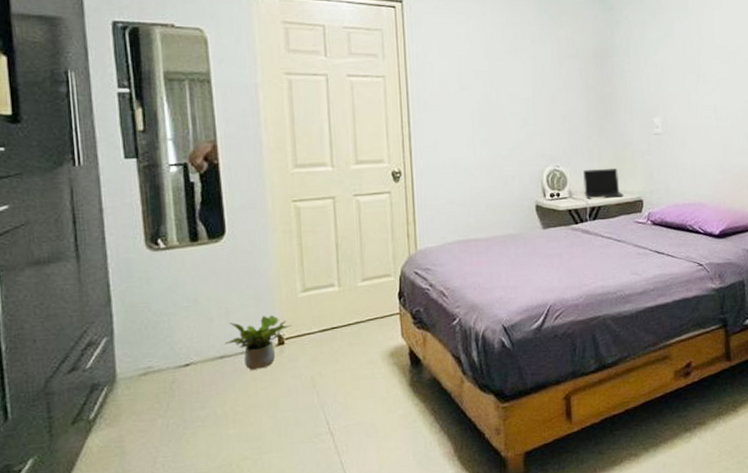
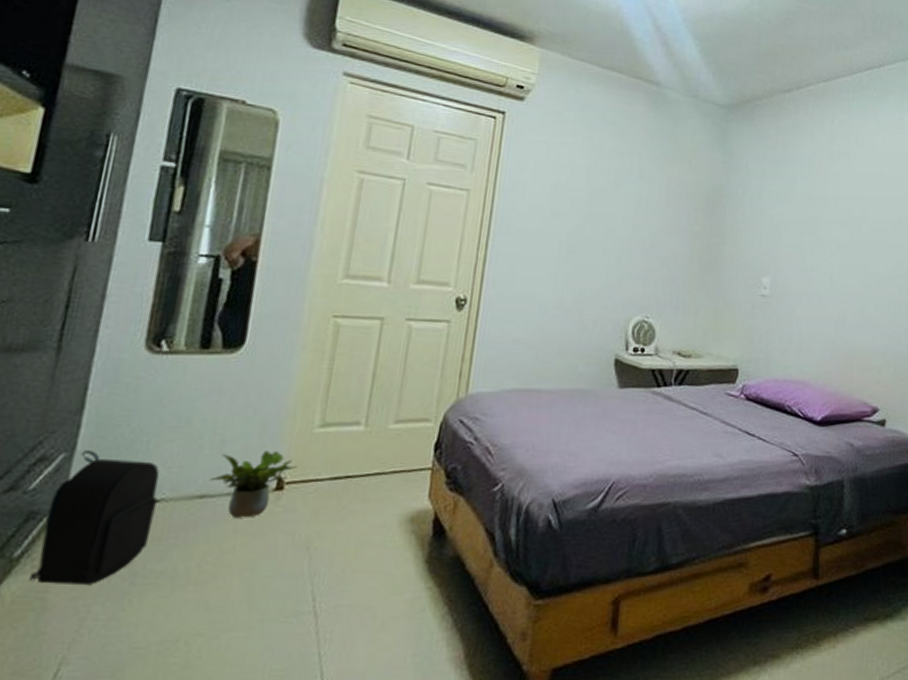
backpack: none [106,333,189,436] -> present [30,450,160,584]
laptop: present [583,168,624,199] -> none [673,326,717,363]

